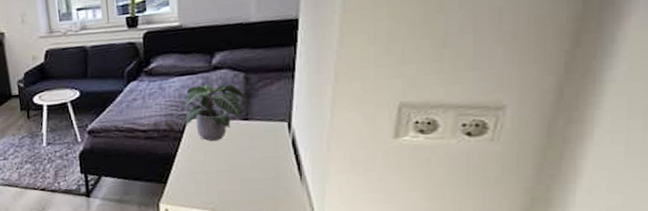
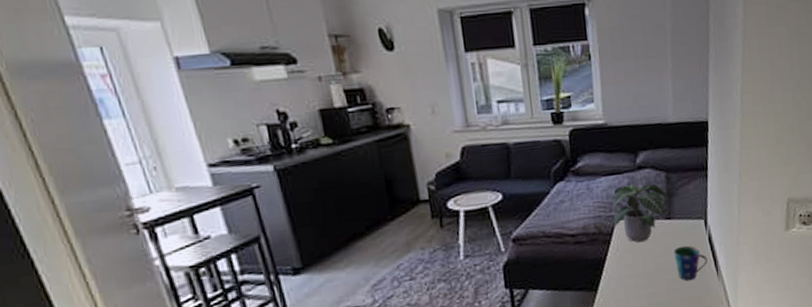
cup: none [250,147,290,183] -> present [674,245,708,281]

